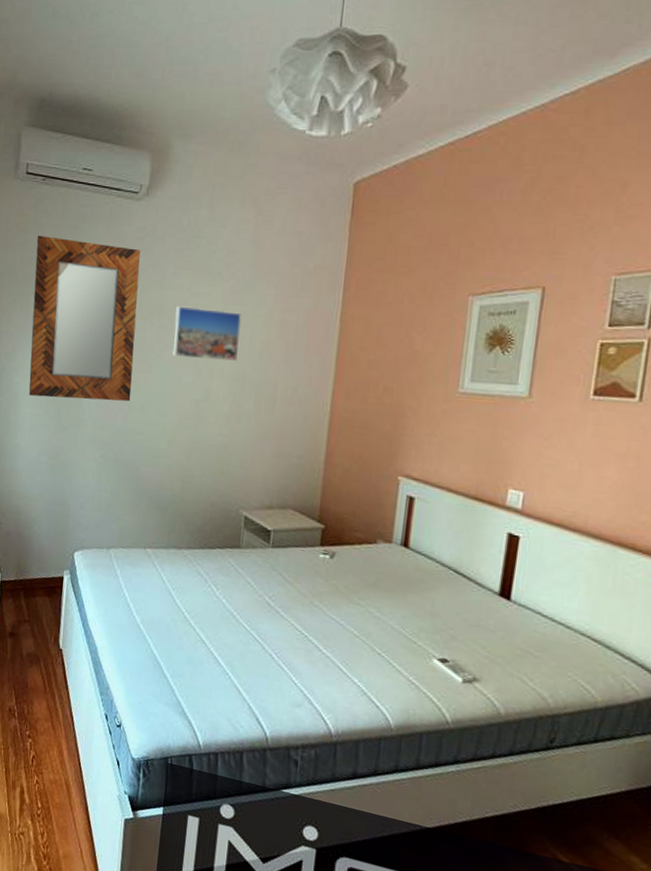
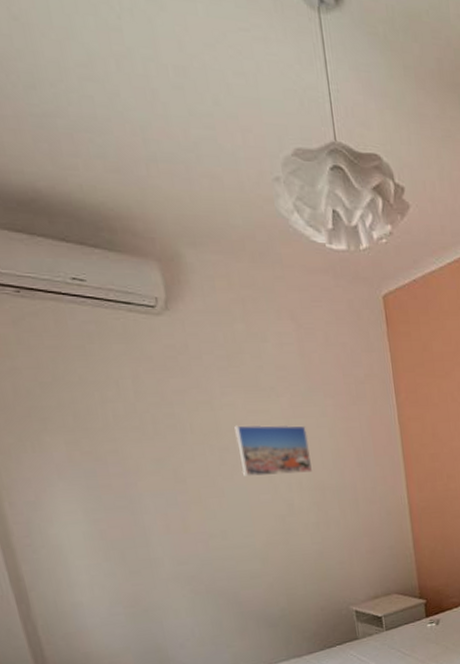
home mirror: present [29,235,140,402] -> none [29,359,208,545]

